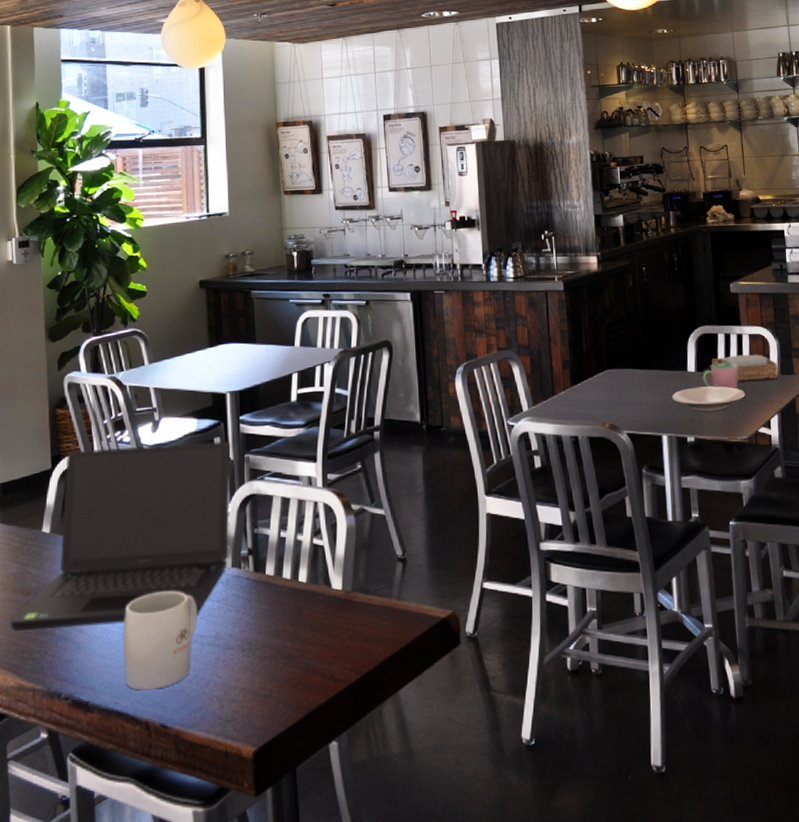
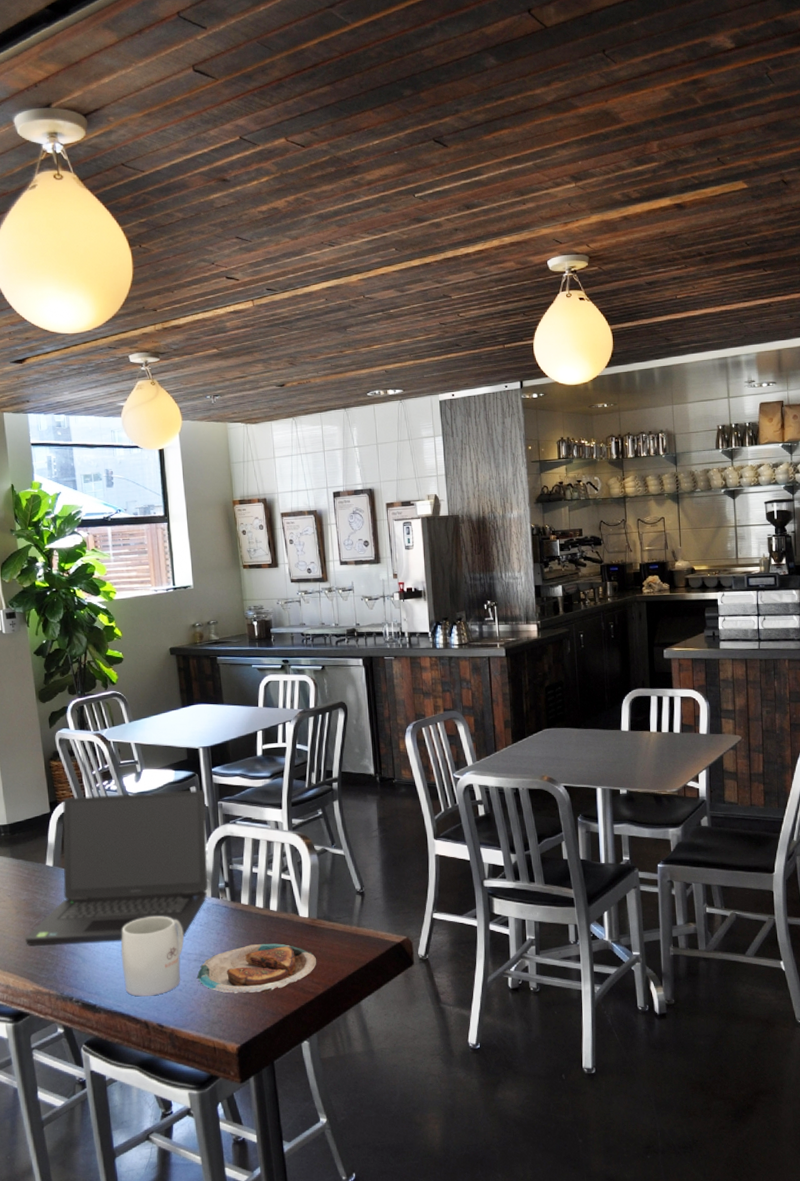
plate: none [210,621,350,684] -> present [196,943,317,994]
saucer: present [671,386,746,412] -> none [606,744,676,767]
cup: present [702,363,739,390] -> none [635,723,669,747]
napkin holder: present [712,354,779,384] -> none [644,715,708,742]

